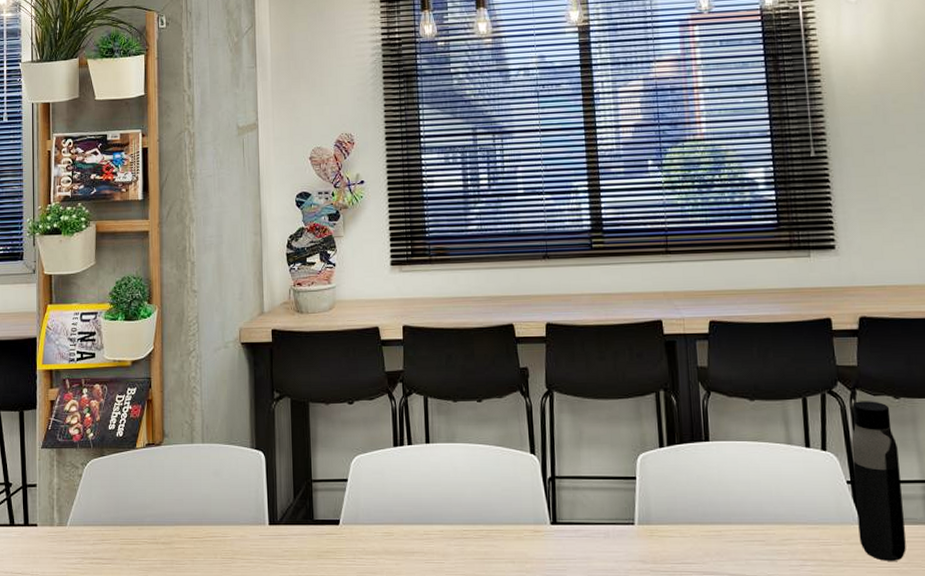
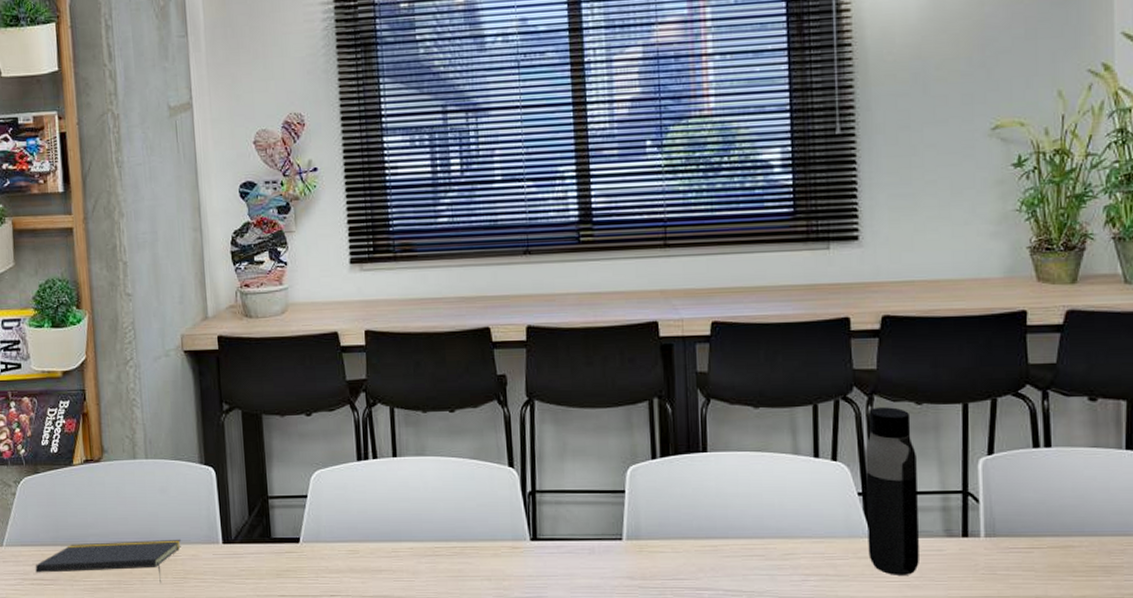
notepad: none [95,520,232,563] -> present [35,539,182,583]

